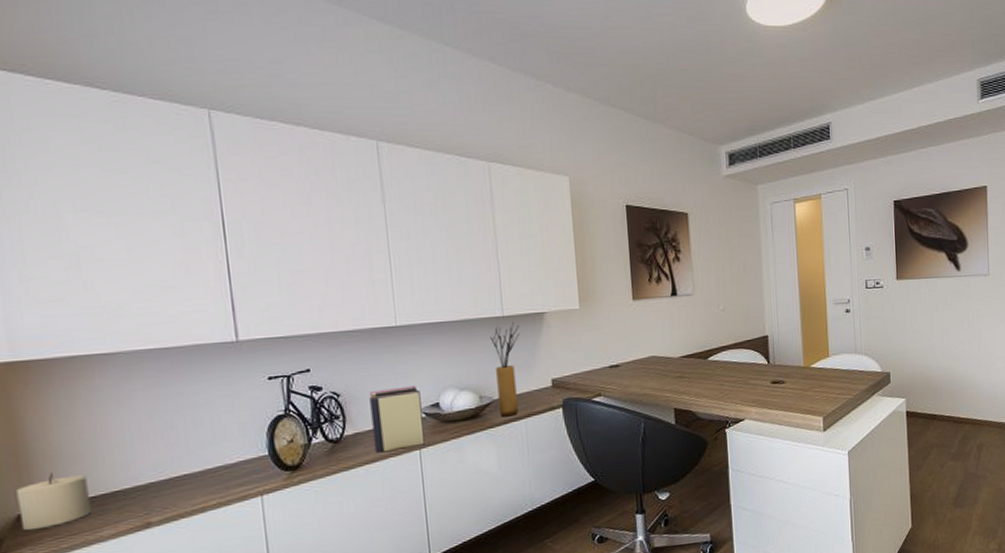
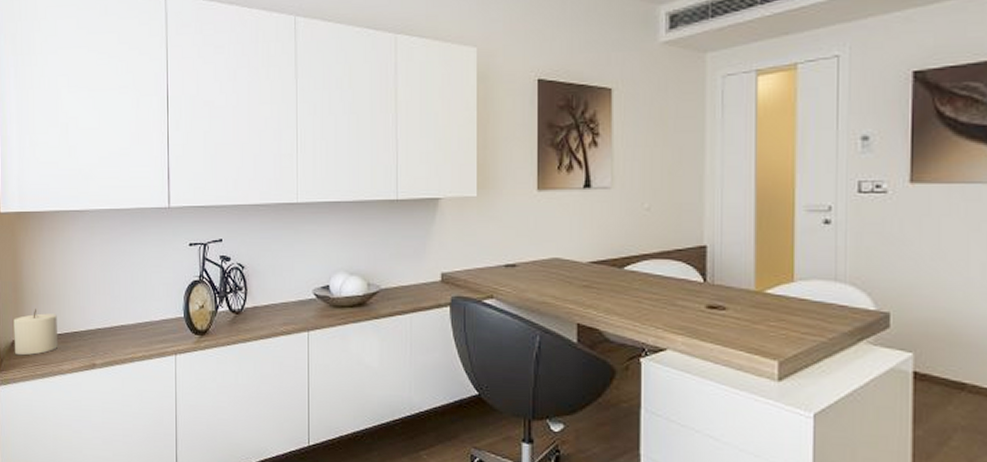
books: present [369,385,425,453] -> none [269,264,313,330]
vase: present [490,321,519,417] -> none [383,206,412,309]

